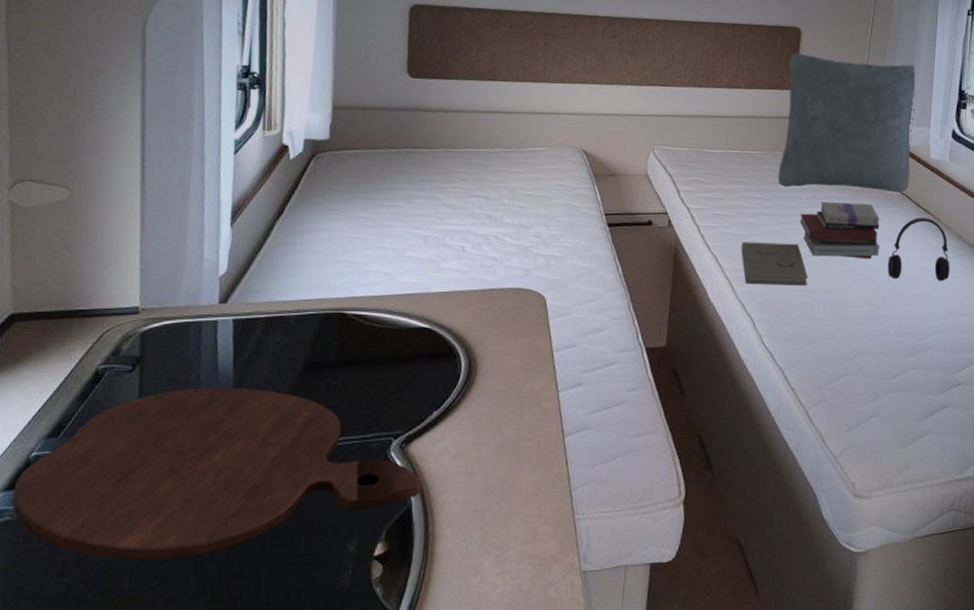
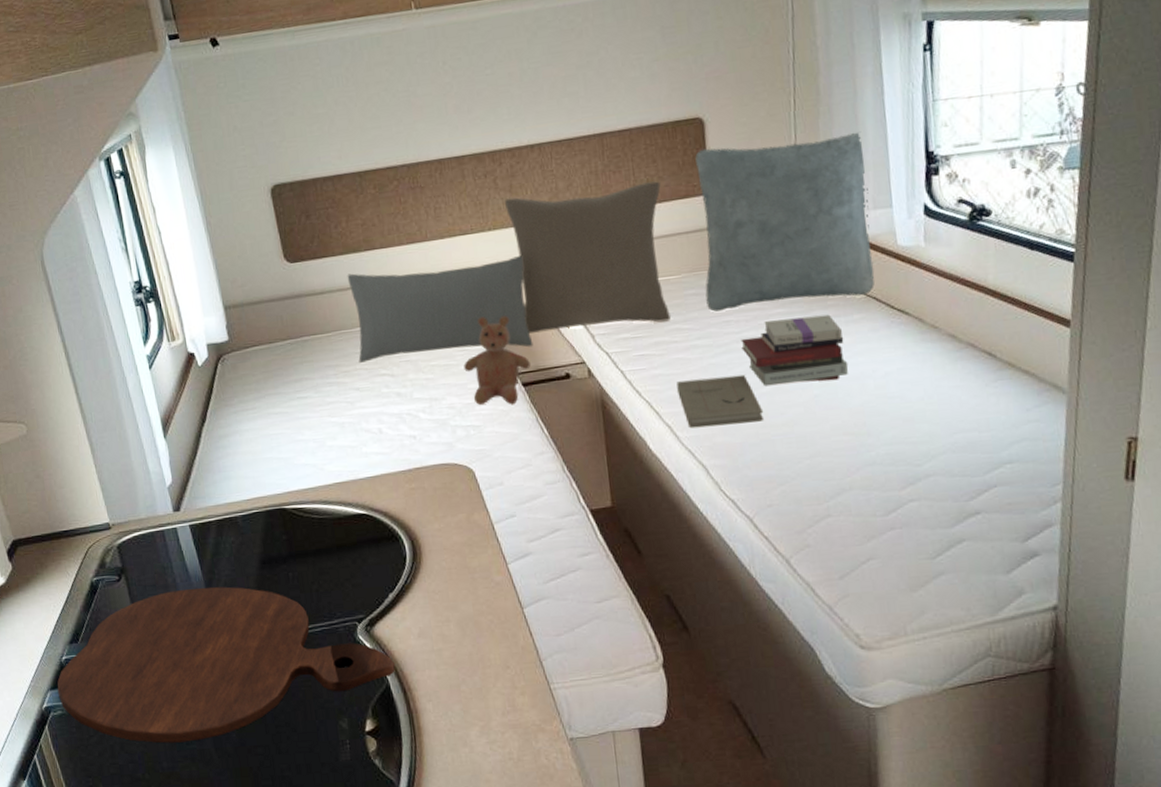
pillow: none [457,98,632,192] -> present [347,256,534,363]
stuffed animal: none [557,158,619,241] -> present [464,315,530,406]
pillow: none [621,60,758,189] -> present [505,181,671,334]
headphones: present [887,218,950,281] -> none [860,320,946,400]

